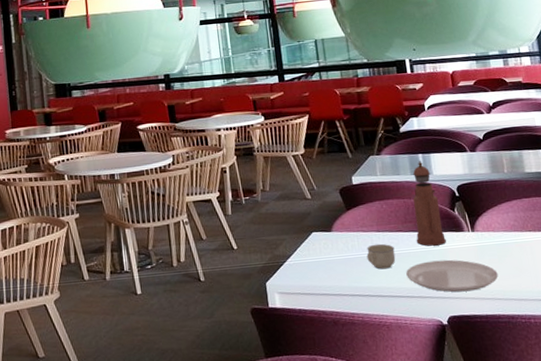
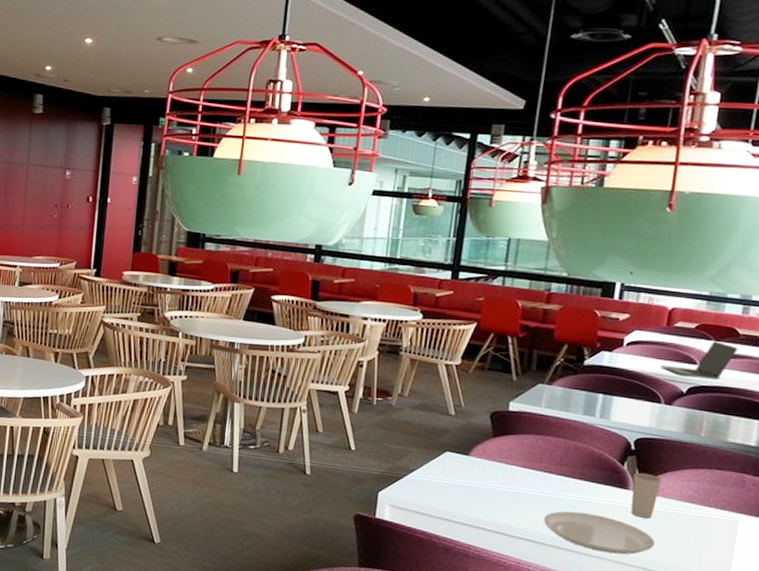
cup: present [366,243,396,270] -> none [502,479,538,509]
coffeepot: present [413,160,446,246] -> none [566,400,608,498]
laptop: none [457,92,510,126] -> present [660,341,738,380]
cup: none [464,214,490,254] -> present [630,473,662,519]

